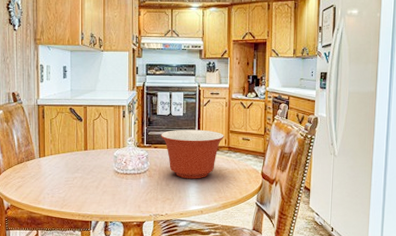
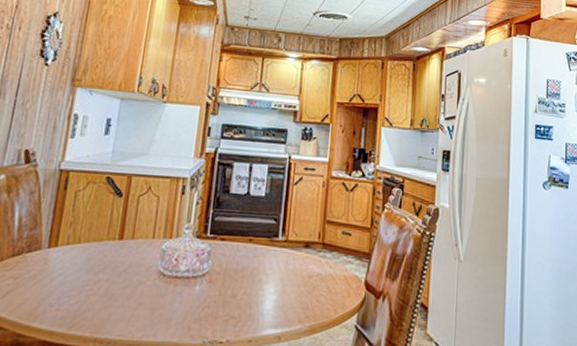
mixing bowl: present [161,129,224,179] -> none [232,215,318,288]

